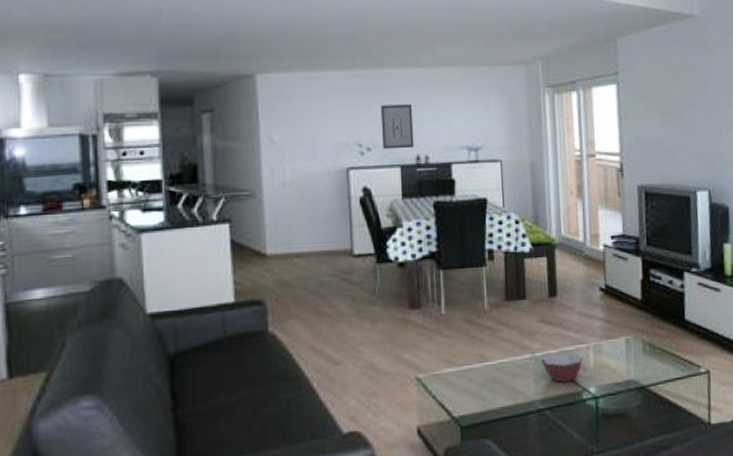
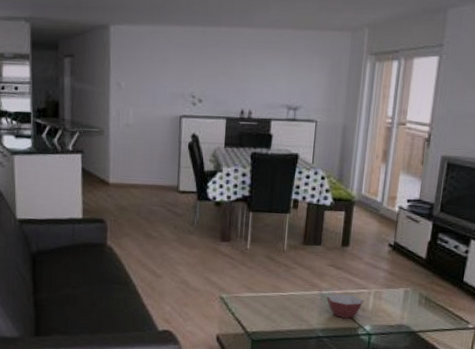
wall art: present [380,104,414,150] -> none [213,61,243,103]

